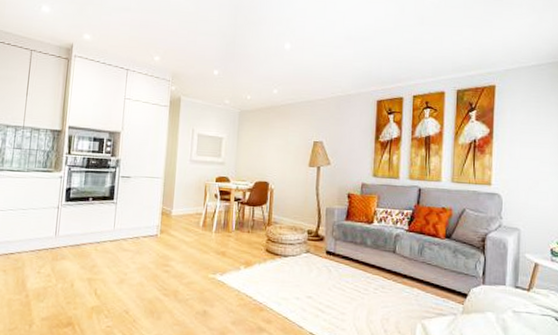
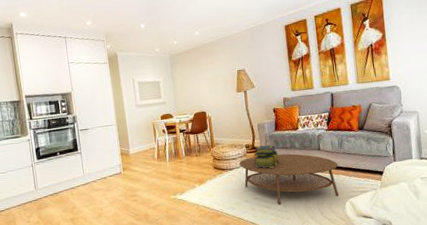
coffee table: none [296,246,414,314] -> present [239,153,339,205]
stack of books: none [314,234,345,264] -> present [253,145,280,168]

